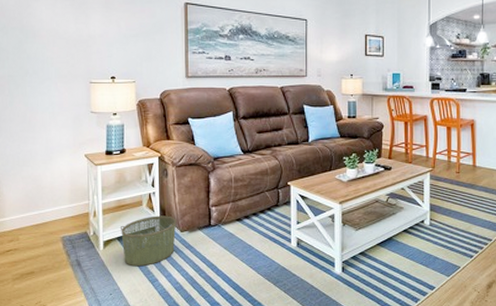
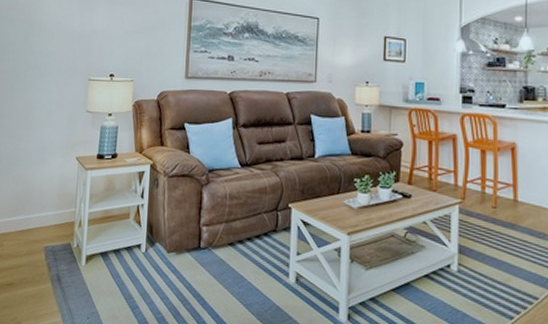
basket: present [119,215,178,267] -> none [104,231,165,290]

